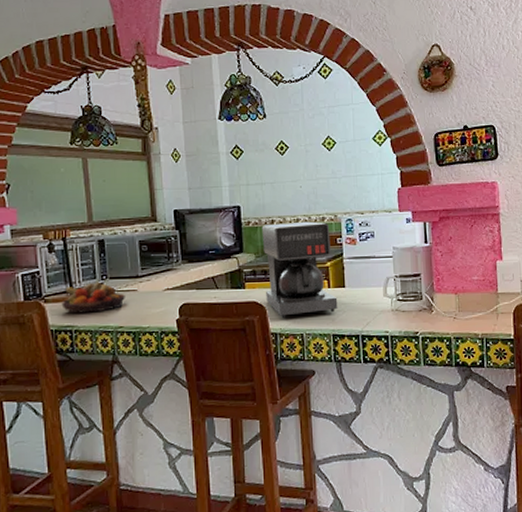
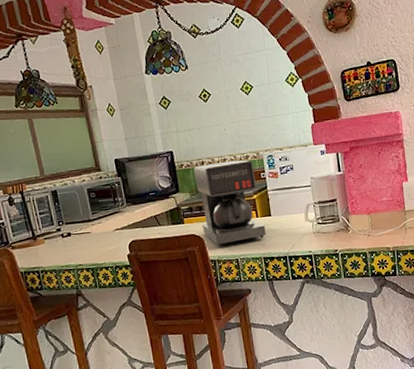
fruit bowl: present [61,282,125,314] -> none [26,227,81,257]

